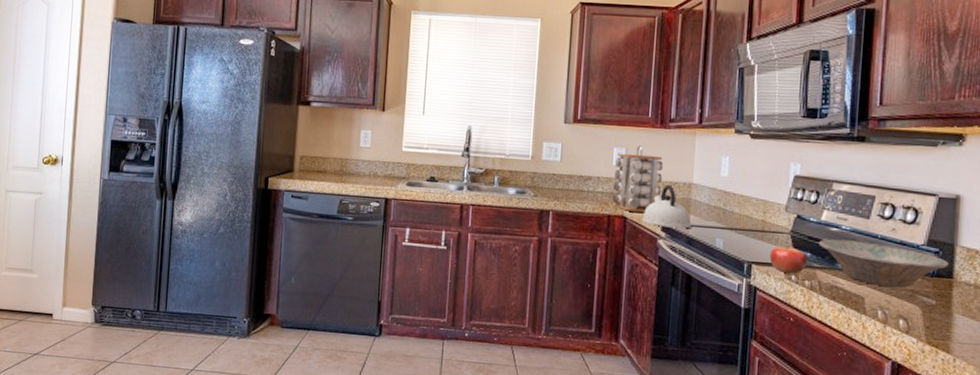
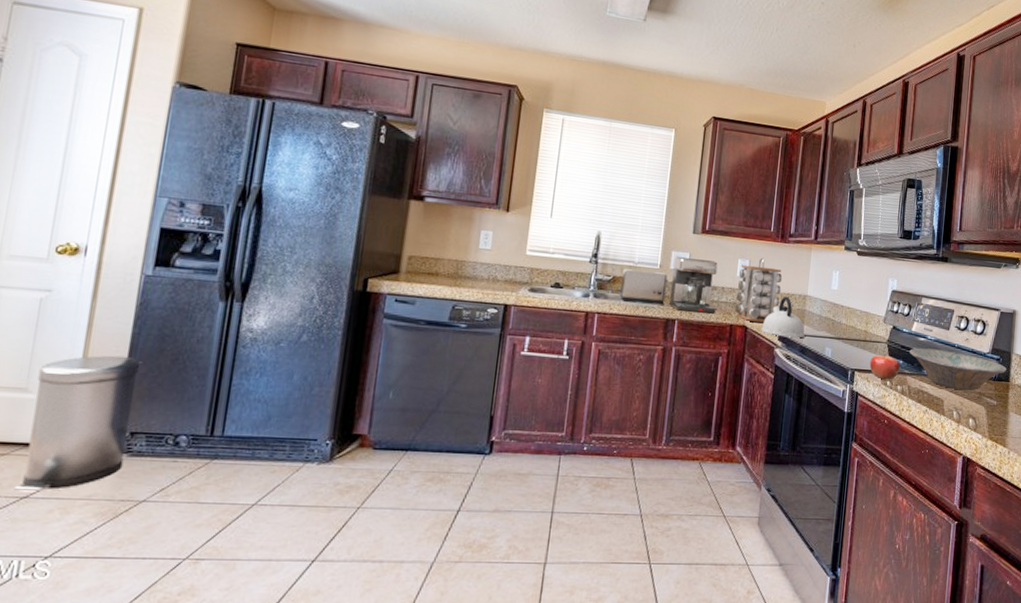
pedal bin: none [29,244,106,350] -> present [14,355,143,491]
toaster: none [493,160,541,196] -> present [620,268,668,305]
coffee maker: none [543,148,592,206] -> present [669,257,718,315]

